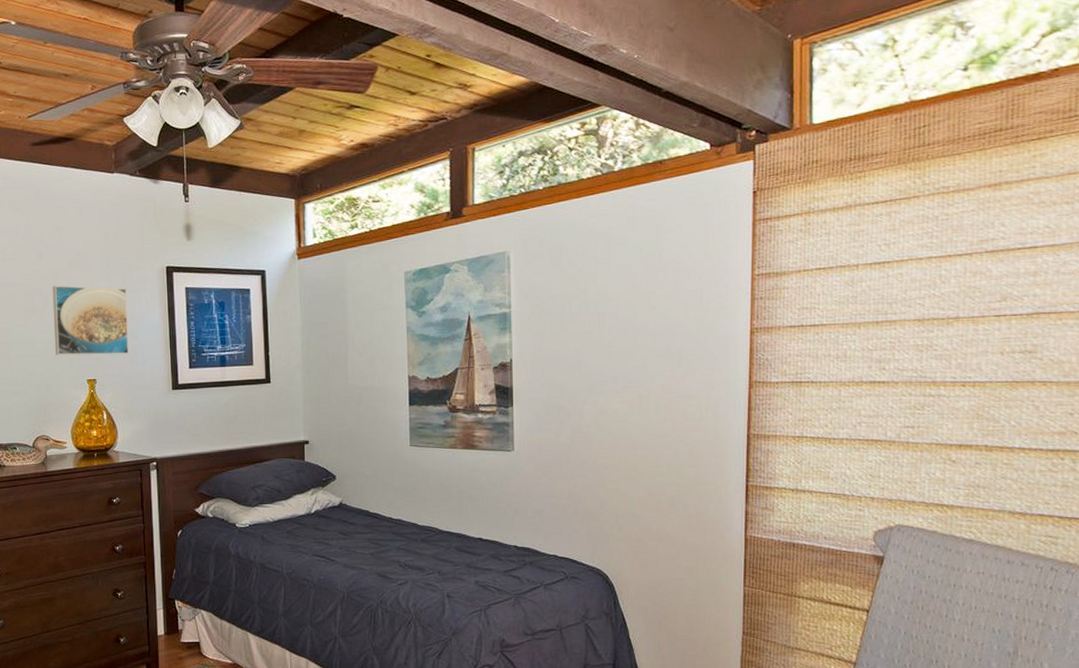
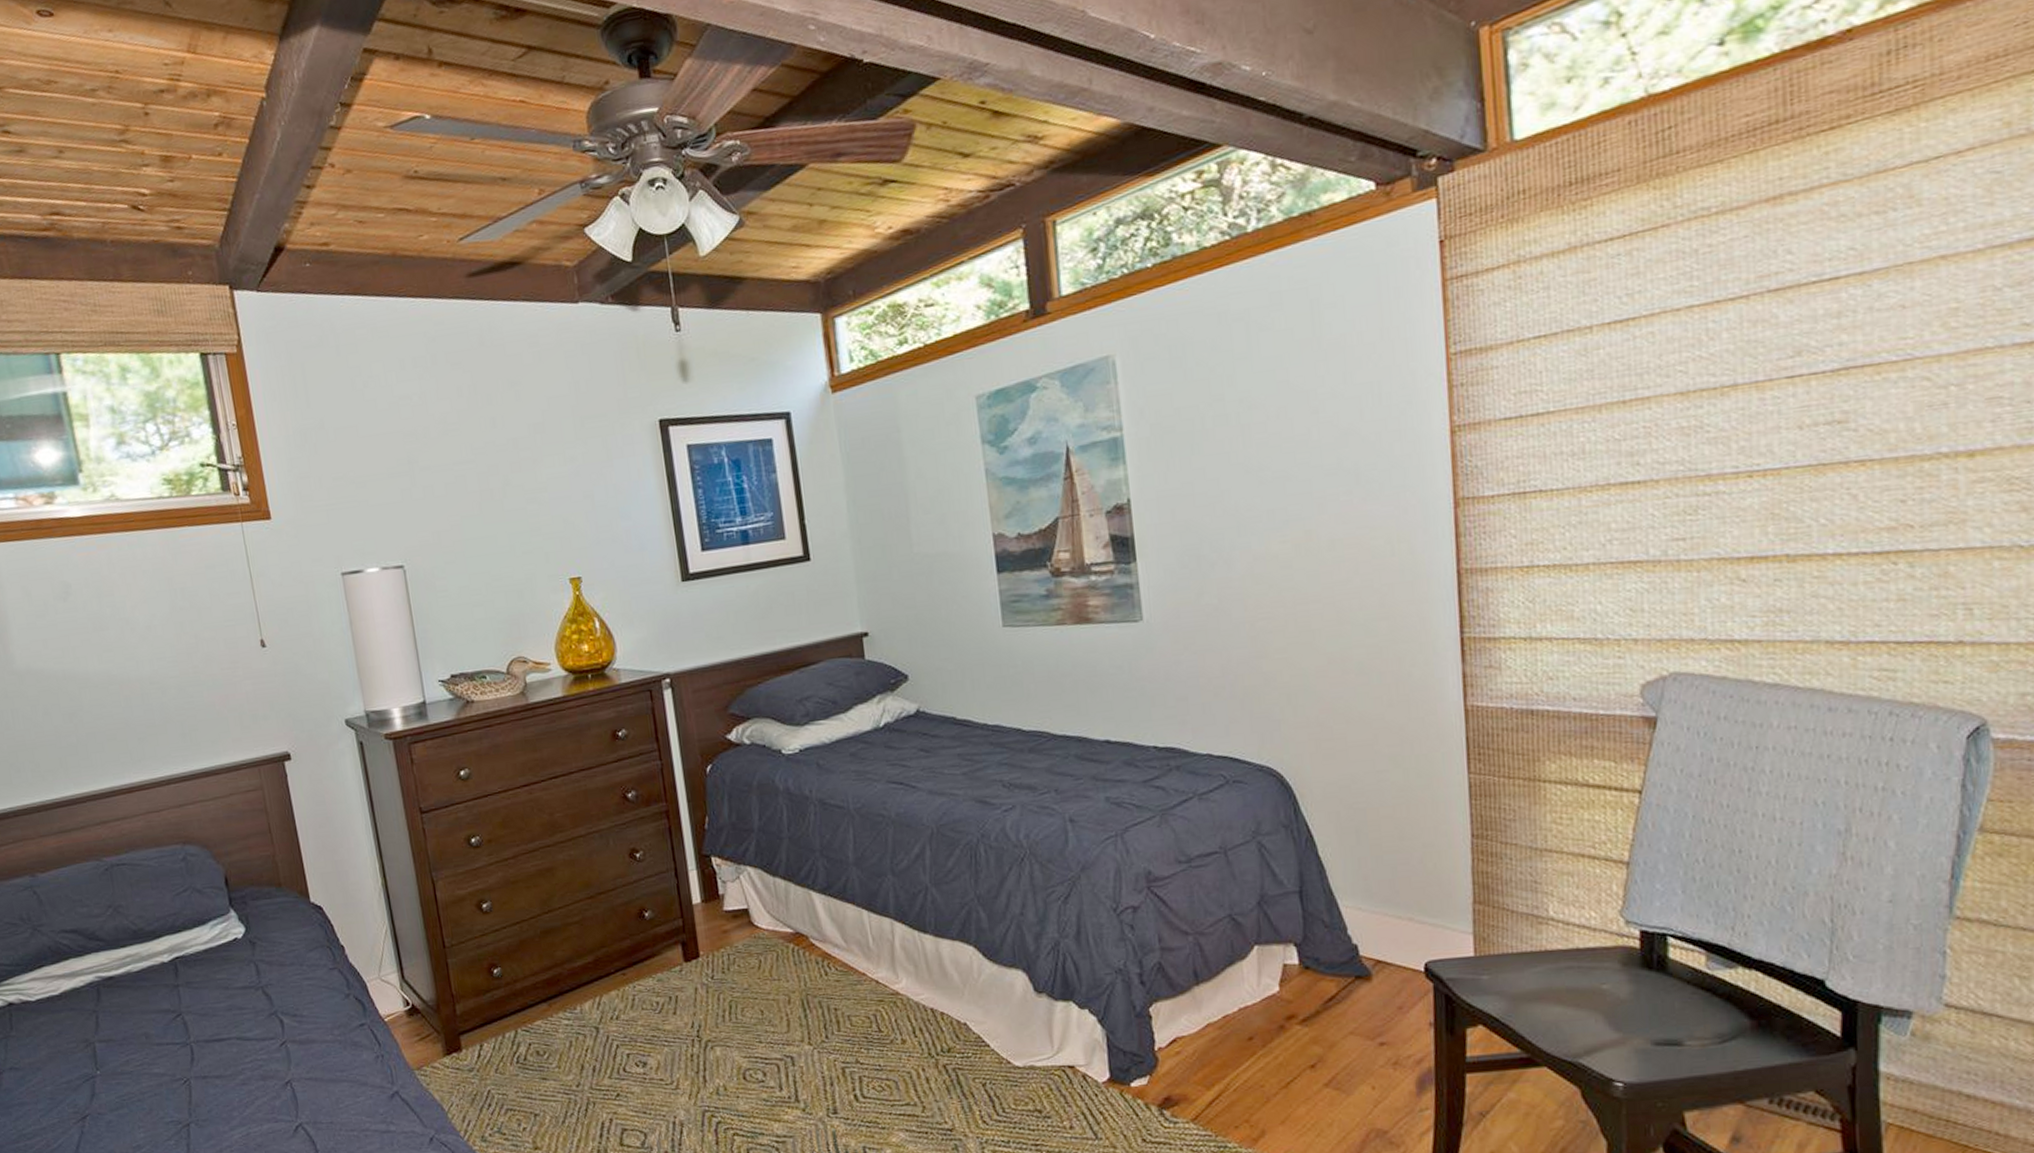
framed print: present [52,285,130,356] -> none [512,453,622,550]

